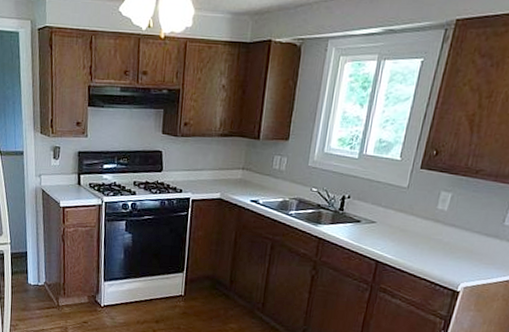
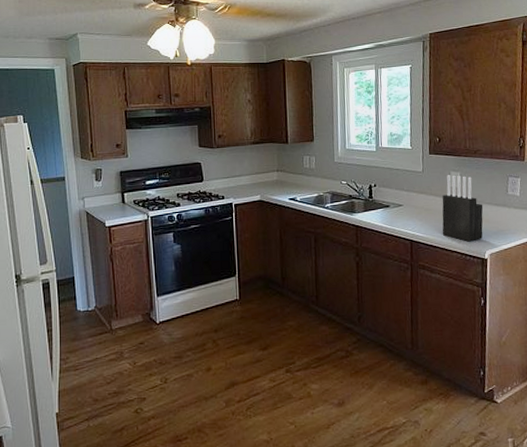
knife block: none [414,195,471,271] -> present [442,175,484,242]

